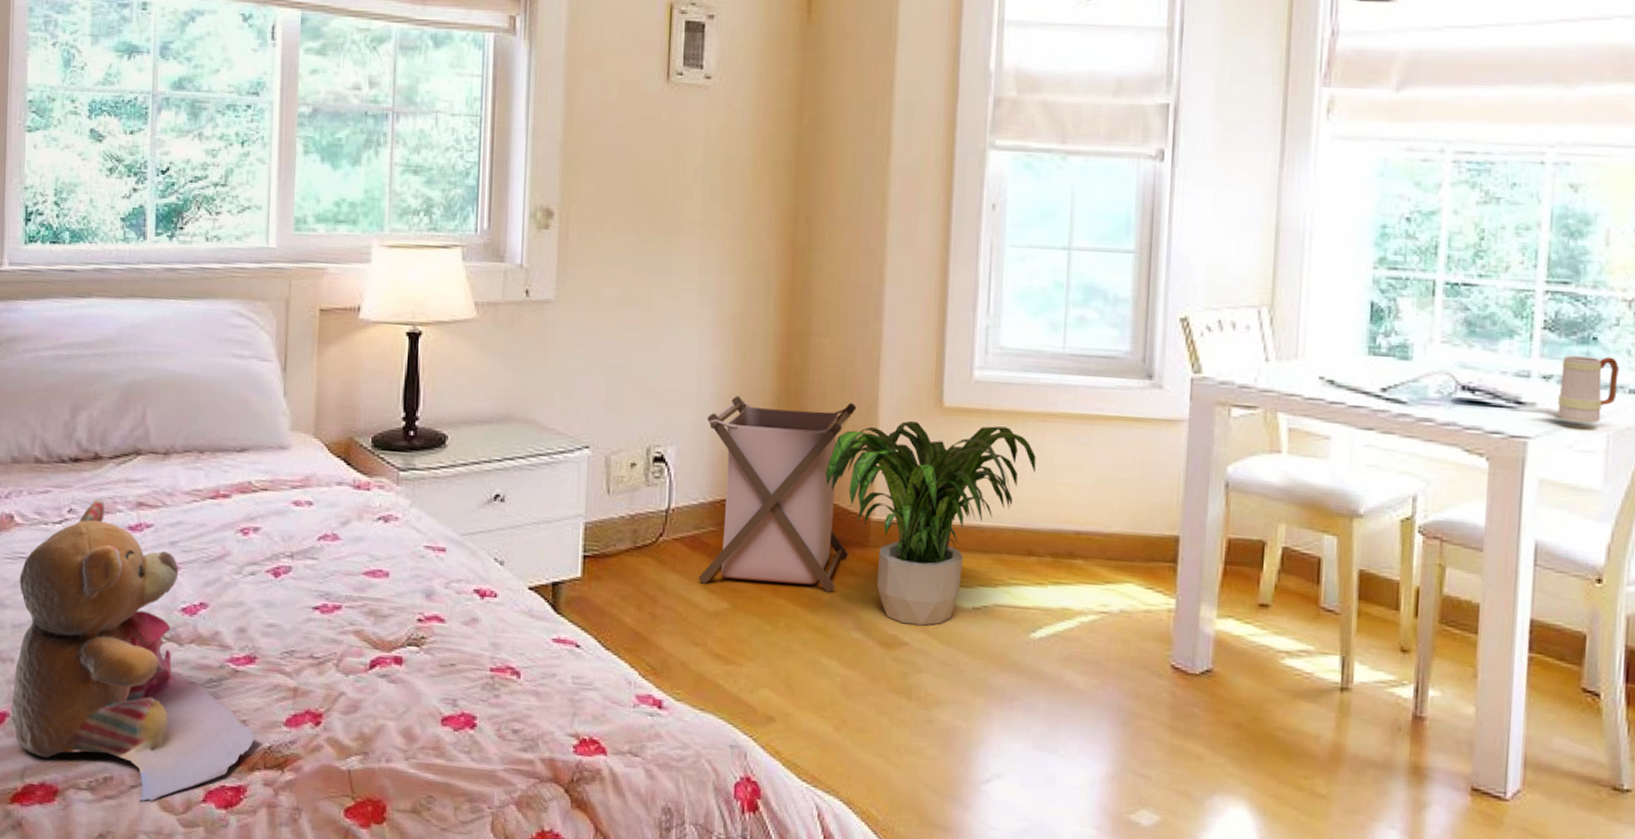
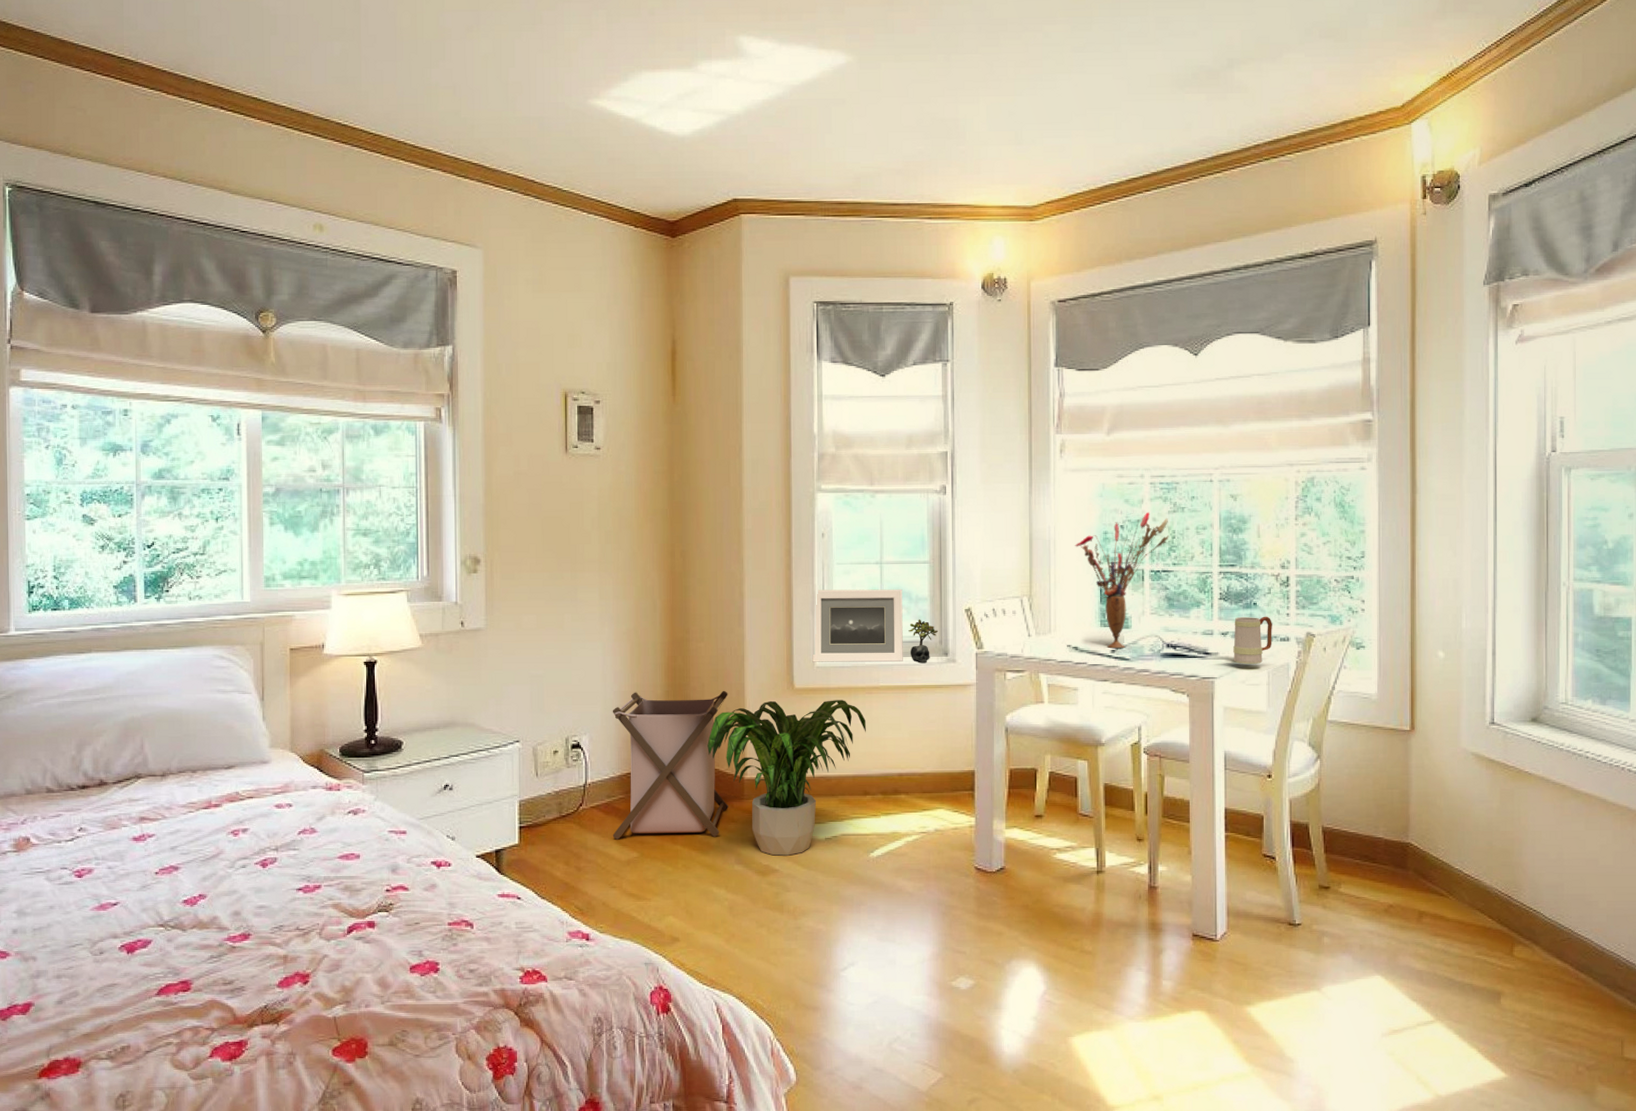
teddy bear: present [10,499,259,801] -> none [35,818,256,1063]
picture frame: none [969,279,1096,382] -> present [812,589,903,662]
succulent plant: none [1100,327,1142,387] -> present [908,619,939,663]
bouquet: none [1339,201,1476,387] -> present [1075,512,1169,649]

